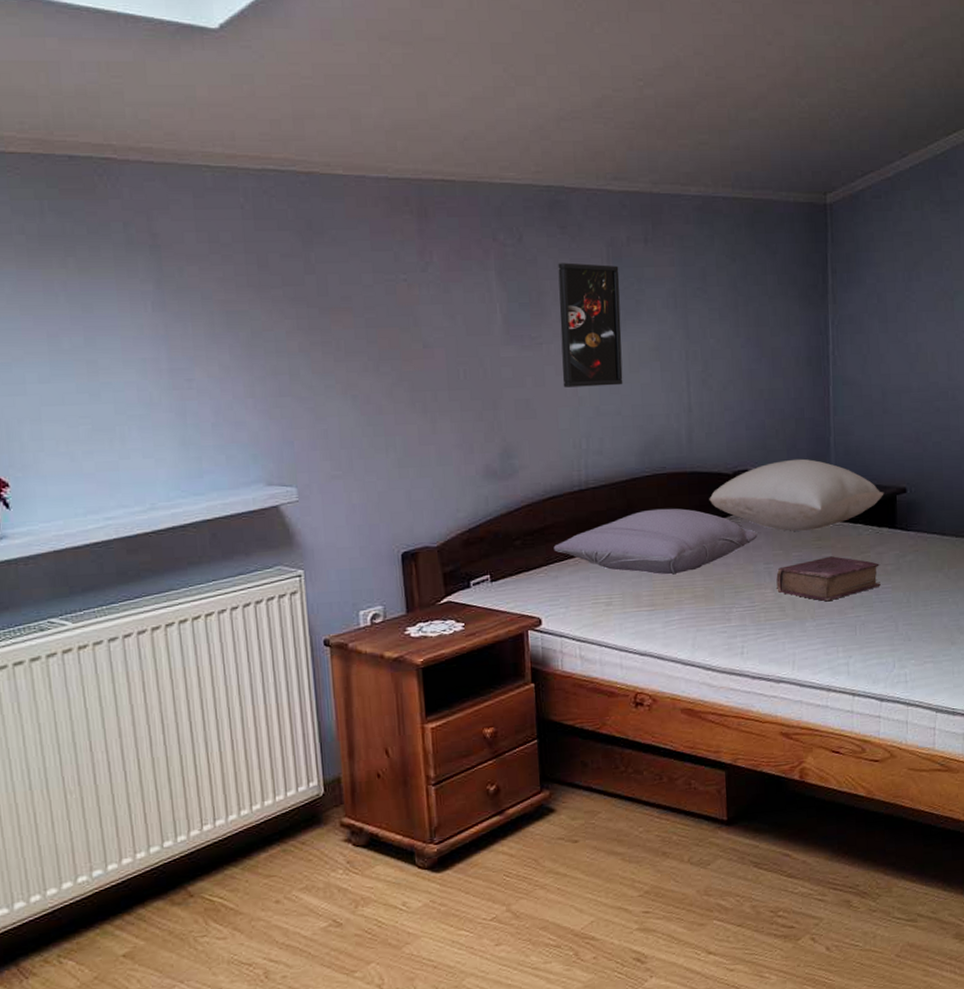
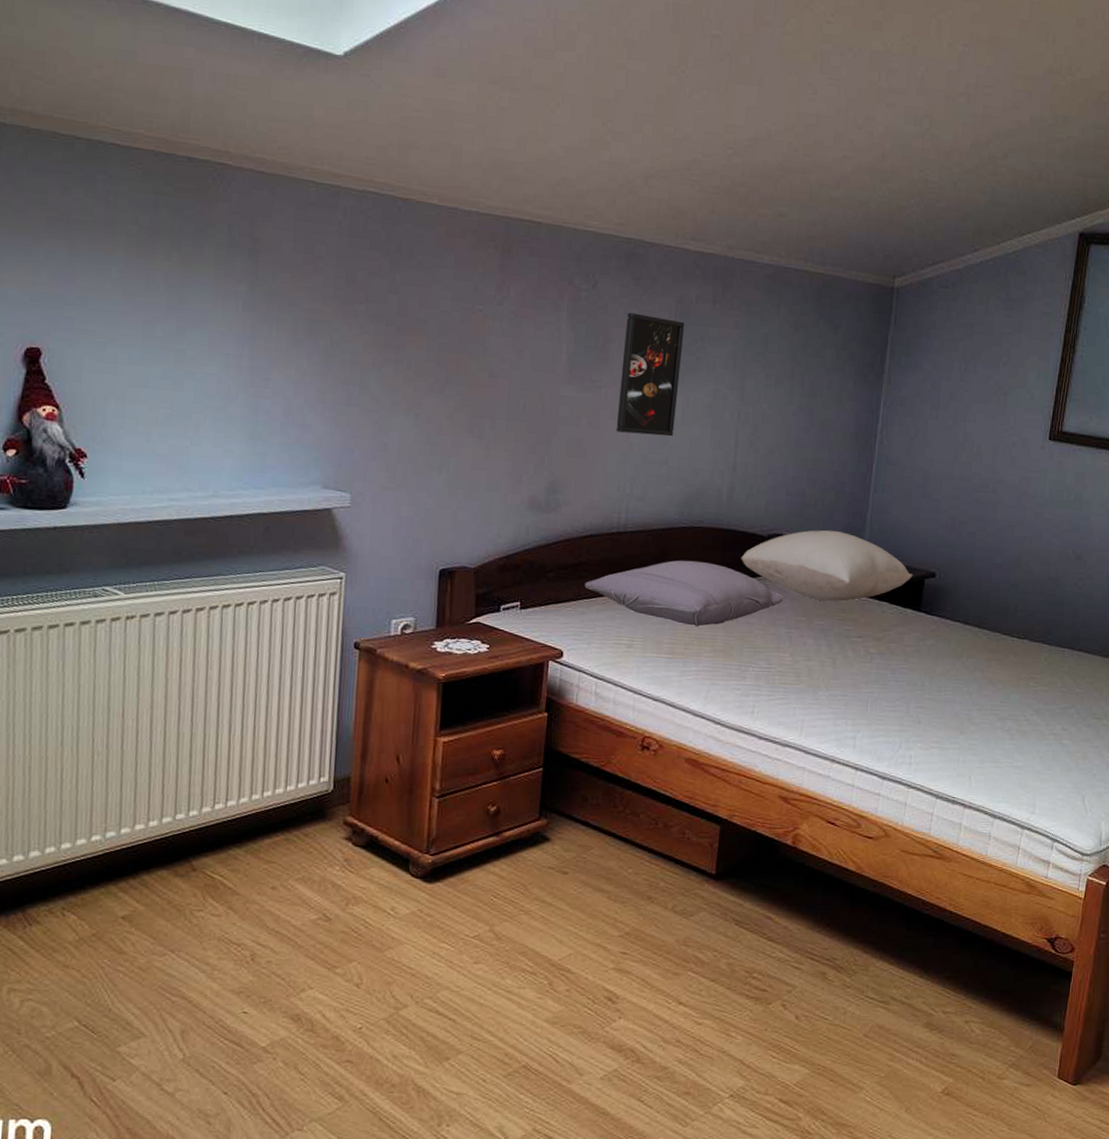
book: present [776,556,881,602] -> none [795,629,899,674]

